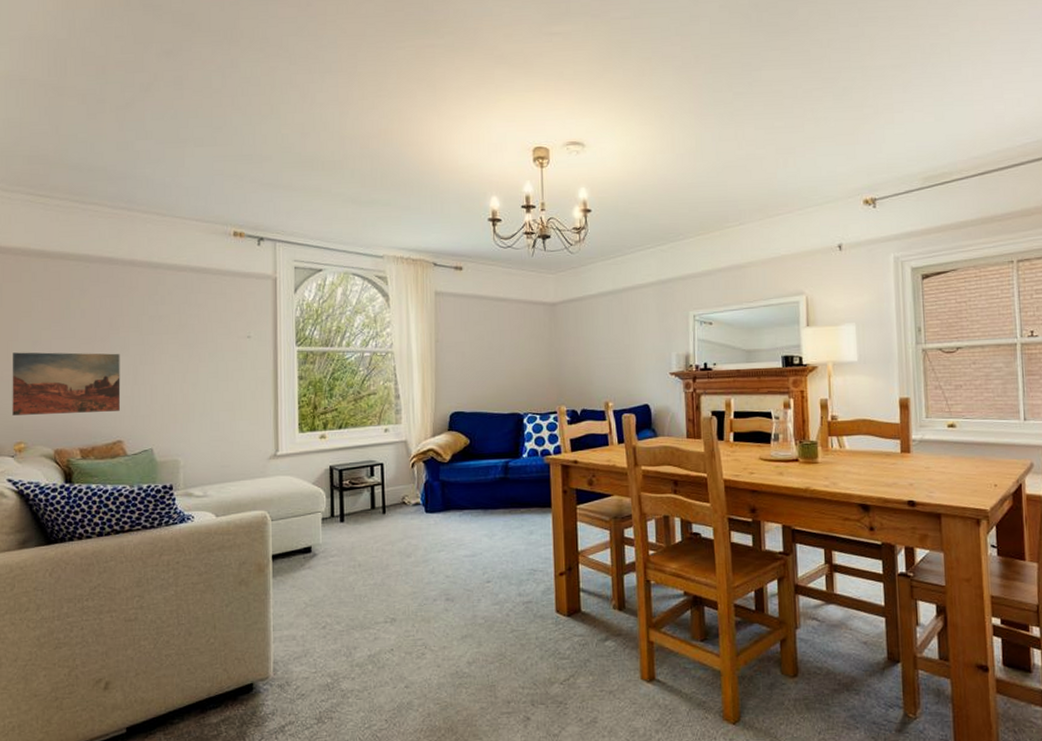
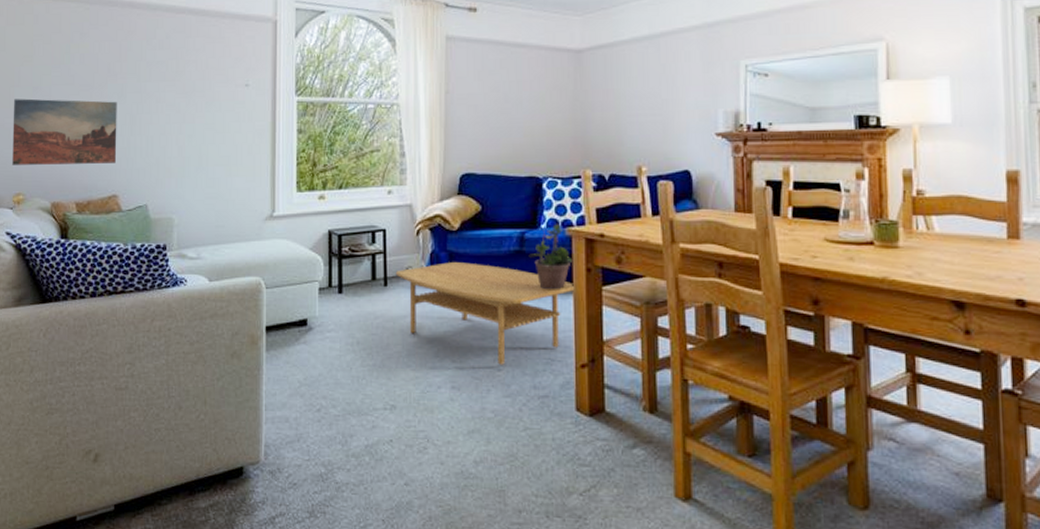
coffee table: none [393,490,552,577] -> present [395,262,574,365]
potted plant: none [512,453,551,511] -> present [528,224,573,290]

